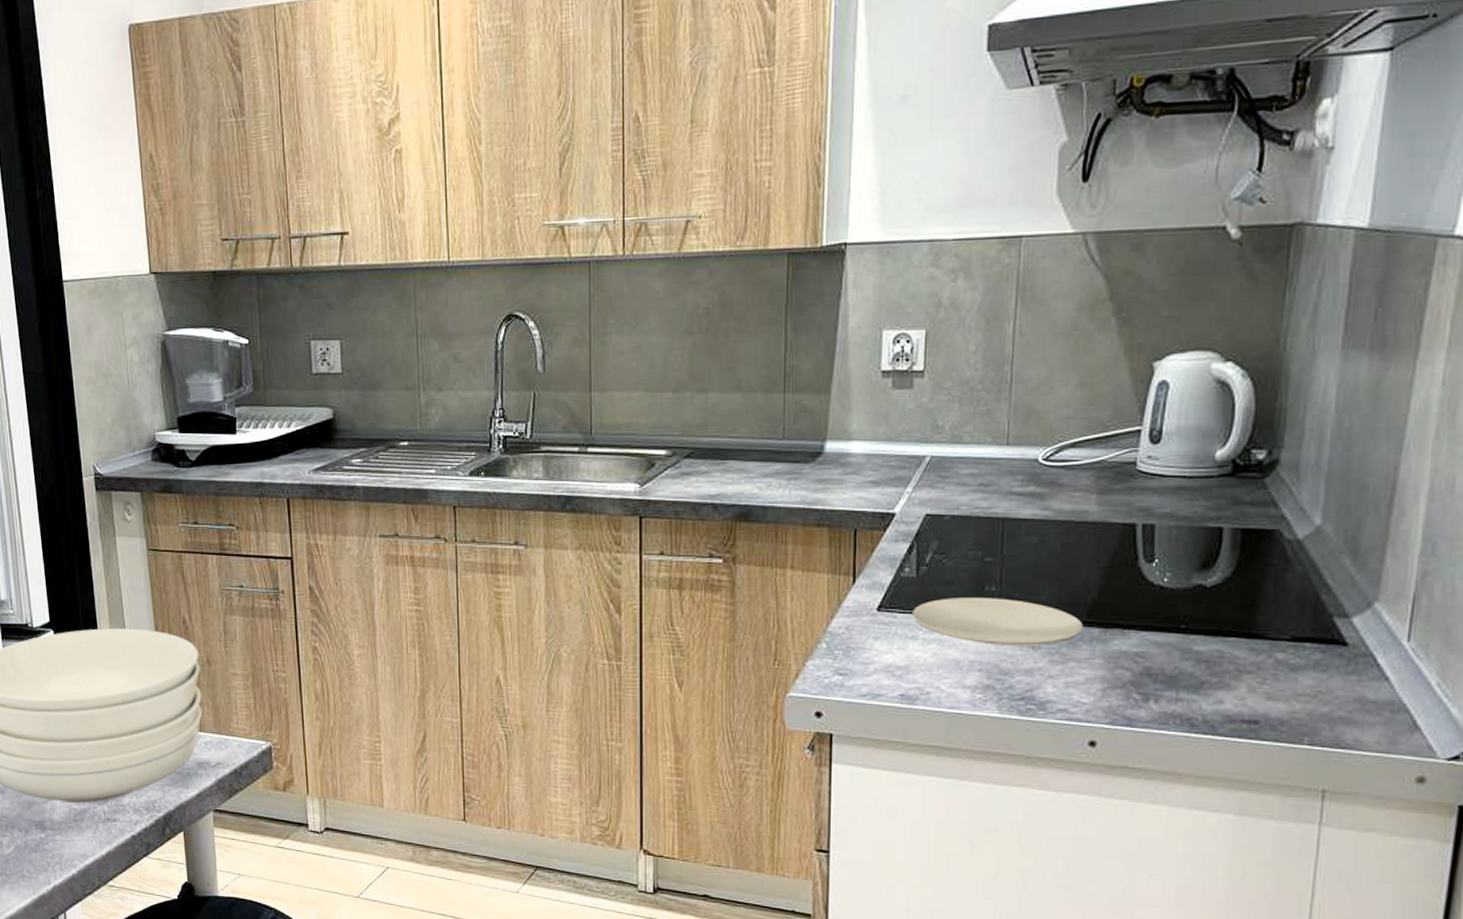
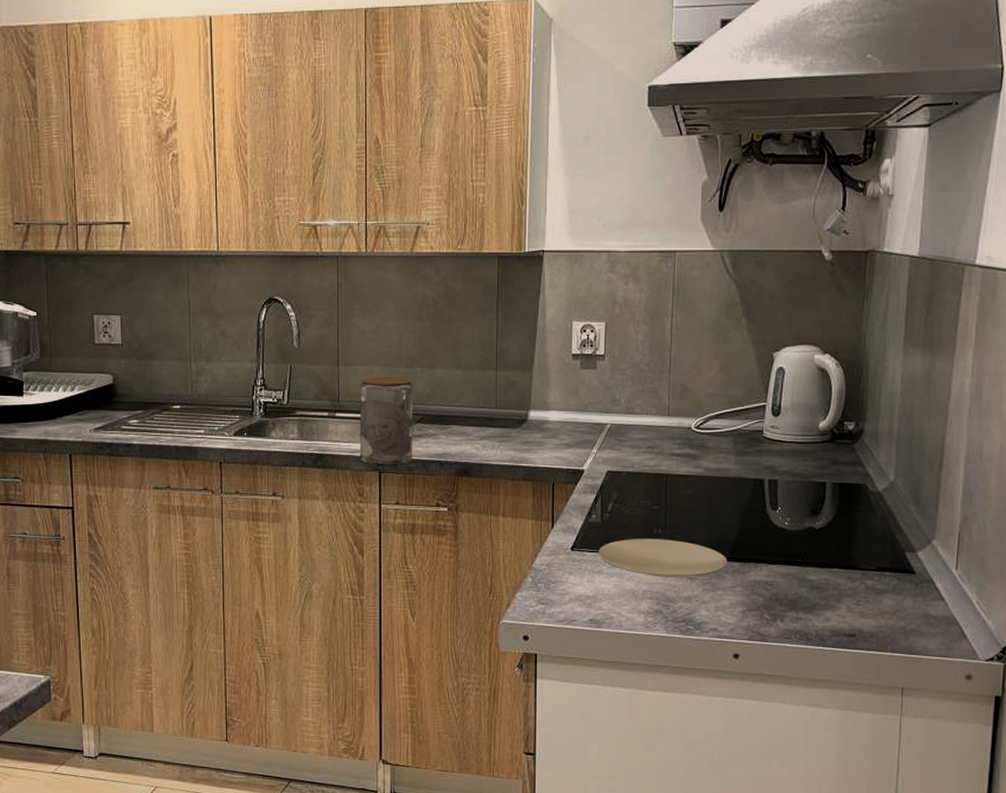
jar: none [616,404,681,508] -> present [359,377,413,465]

